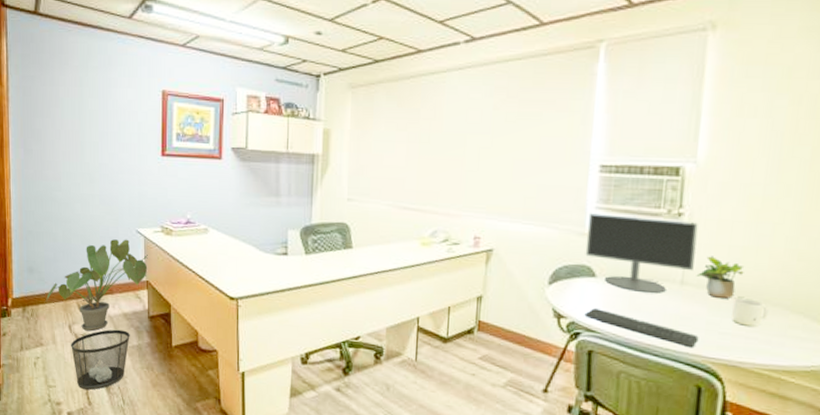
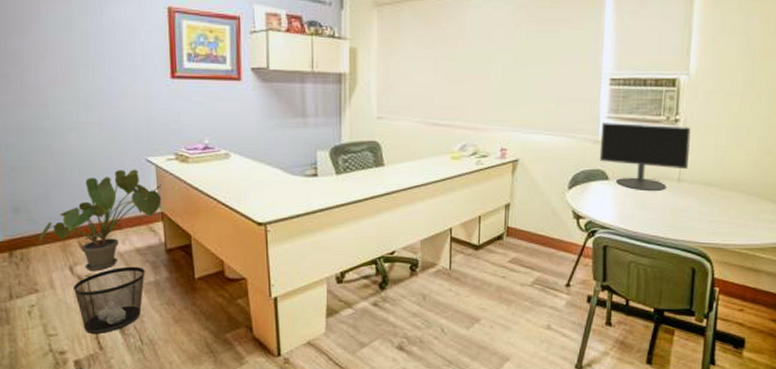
computer keyboard: present [584,309,699,348] -> none [600,208,693,236]
potted plant: present [696,256,744,299] -> none [690,155,727,191]
mug: present [731,297,769,327] -> none [718,190,746,214]

